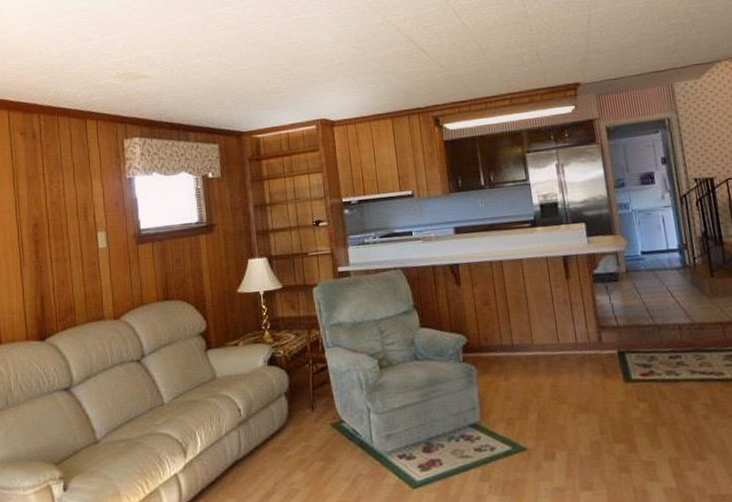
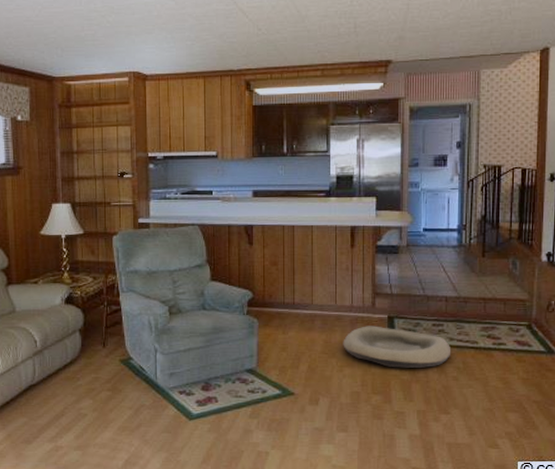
dog bed: none [572,363,695,410] -> present [343,326,450,368]

